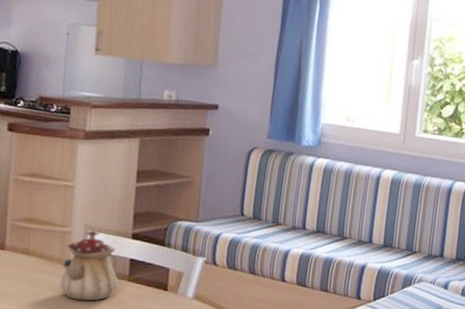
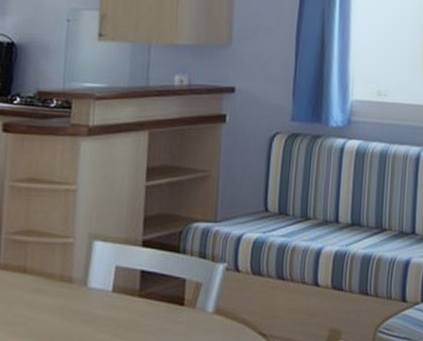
teapot: present [60,230,118,301] -> none [61,240,127,324]

